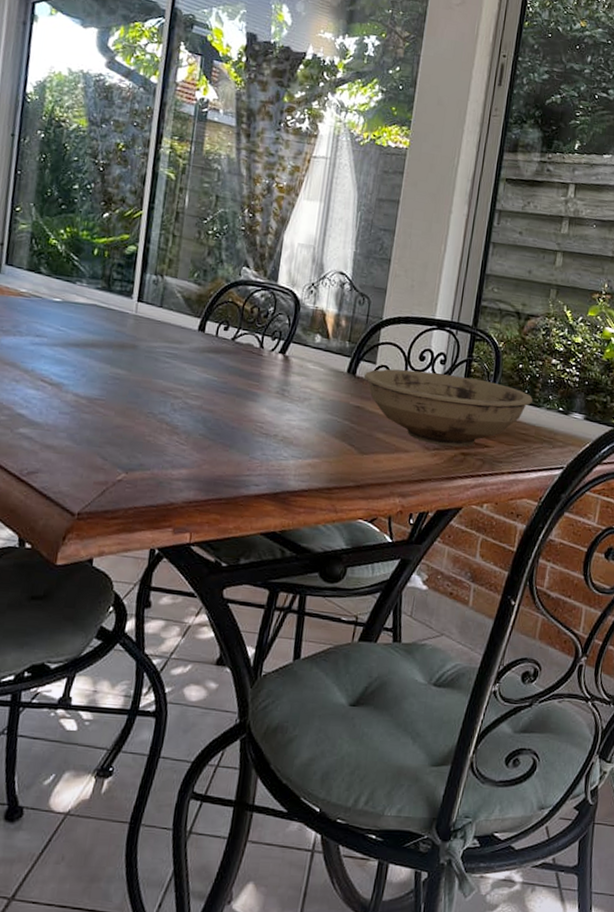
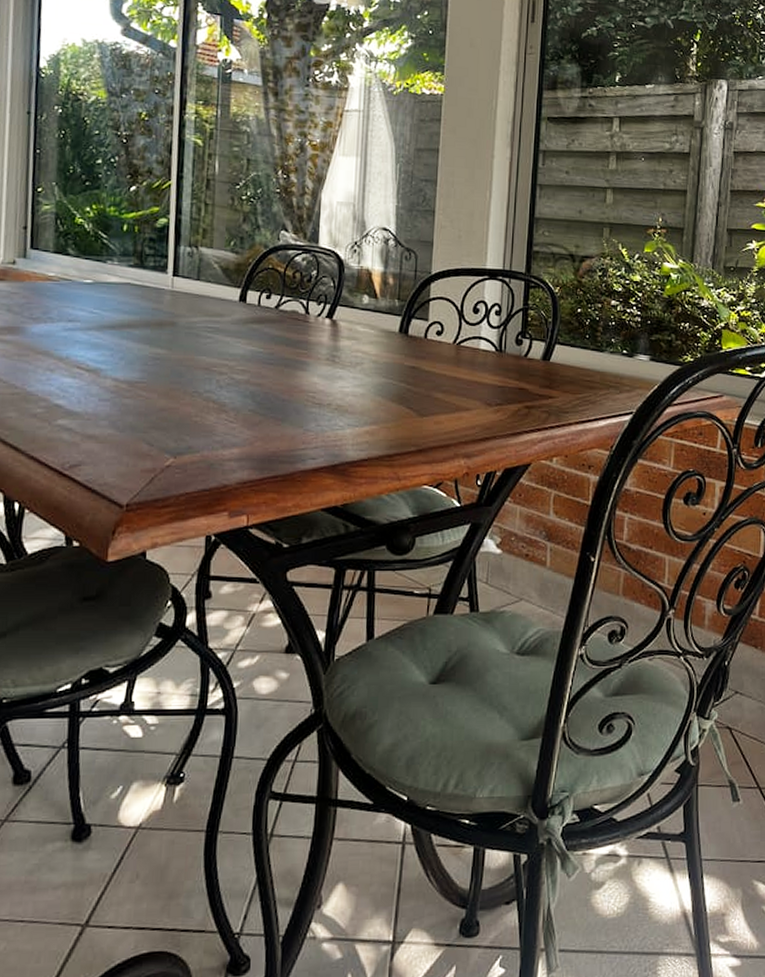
bowl: present [364,368,533,447] -> none [418,324,594,400]

